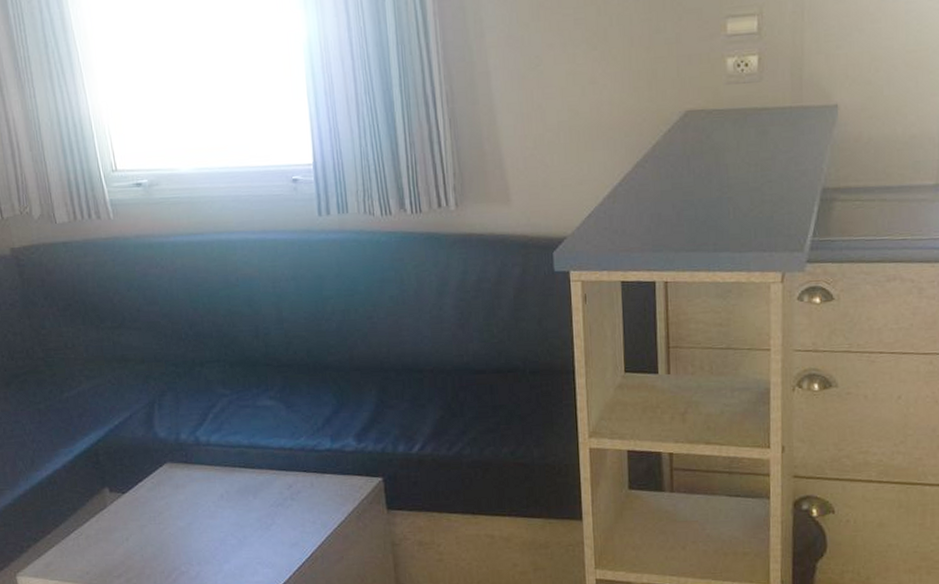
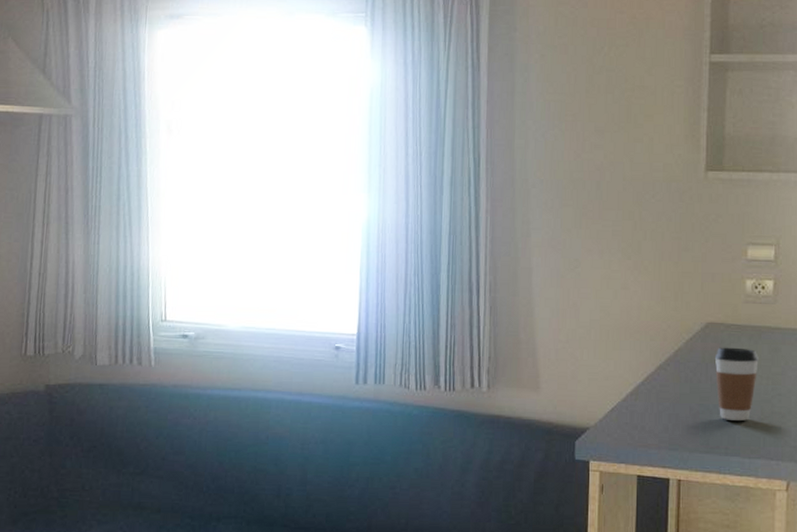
coffee cup: none [696,135,745,215] -> present [714,347,759,422]

